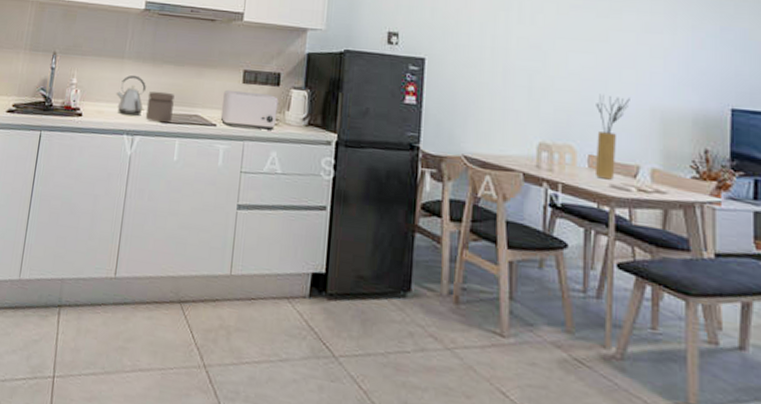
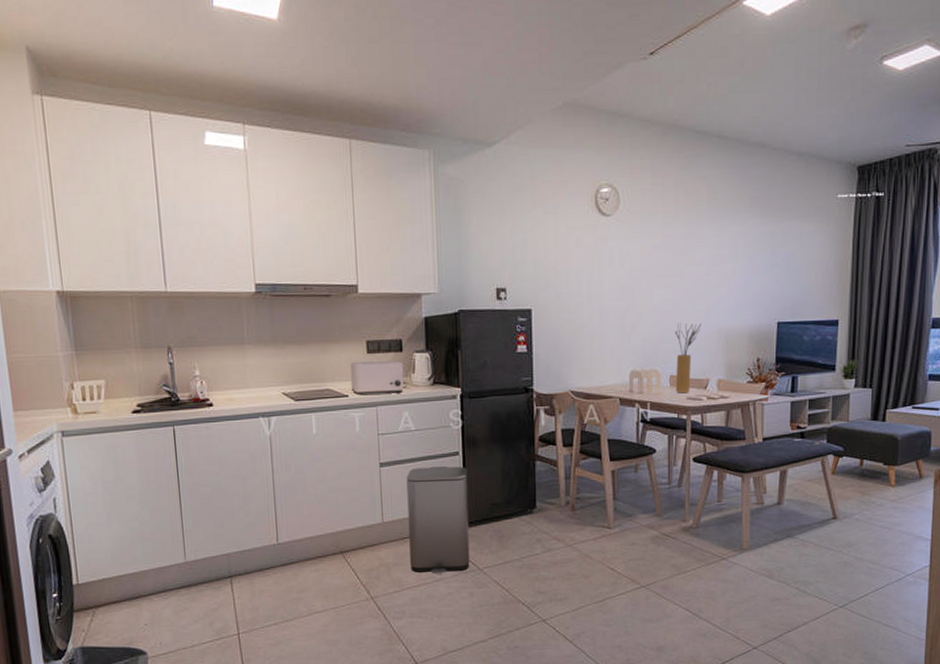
kettle: present [116,75,146,117] -> none [243,359,276,400]
jar: present [145,91,175,123] -> none [276,371,304,401]
pedal bin: none [254,216,333,355] -> present [406,466,470,574]

